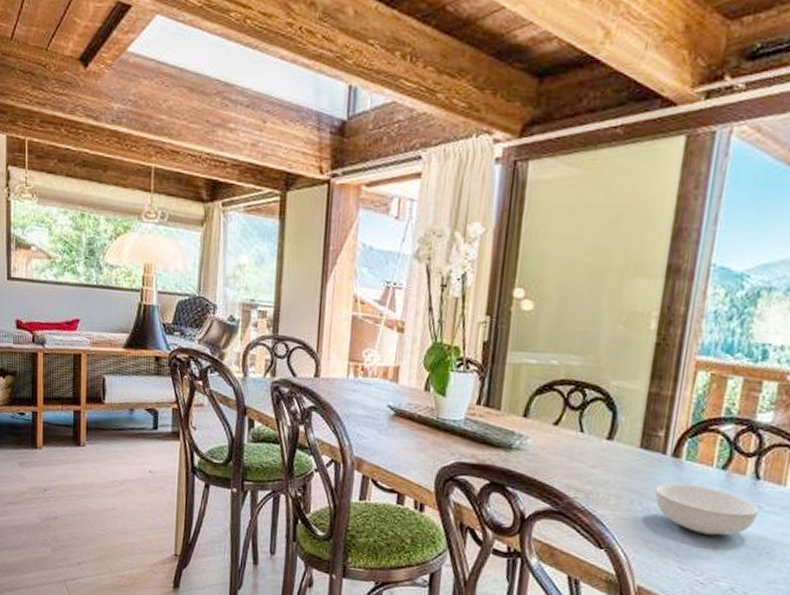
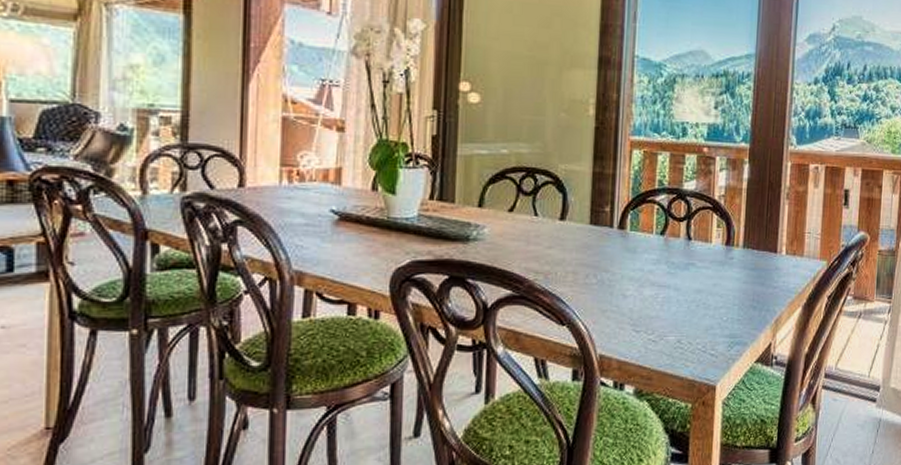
serving bowl: present [655,483,760,536] -> none [607,252,694,296]

